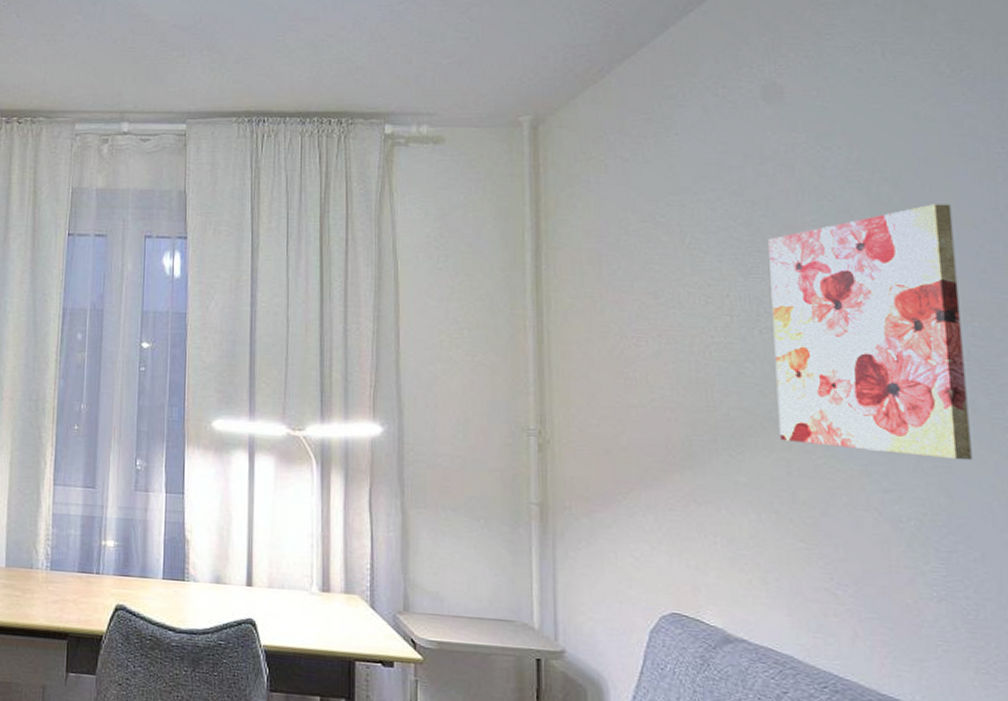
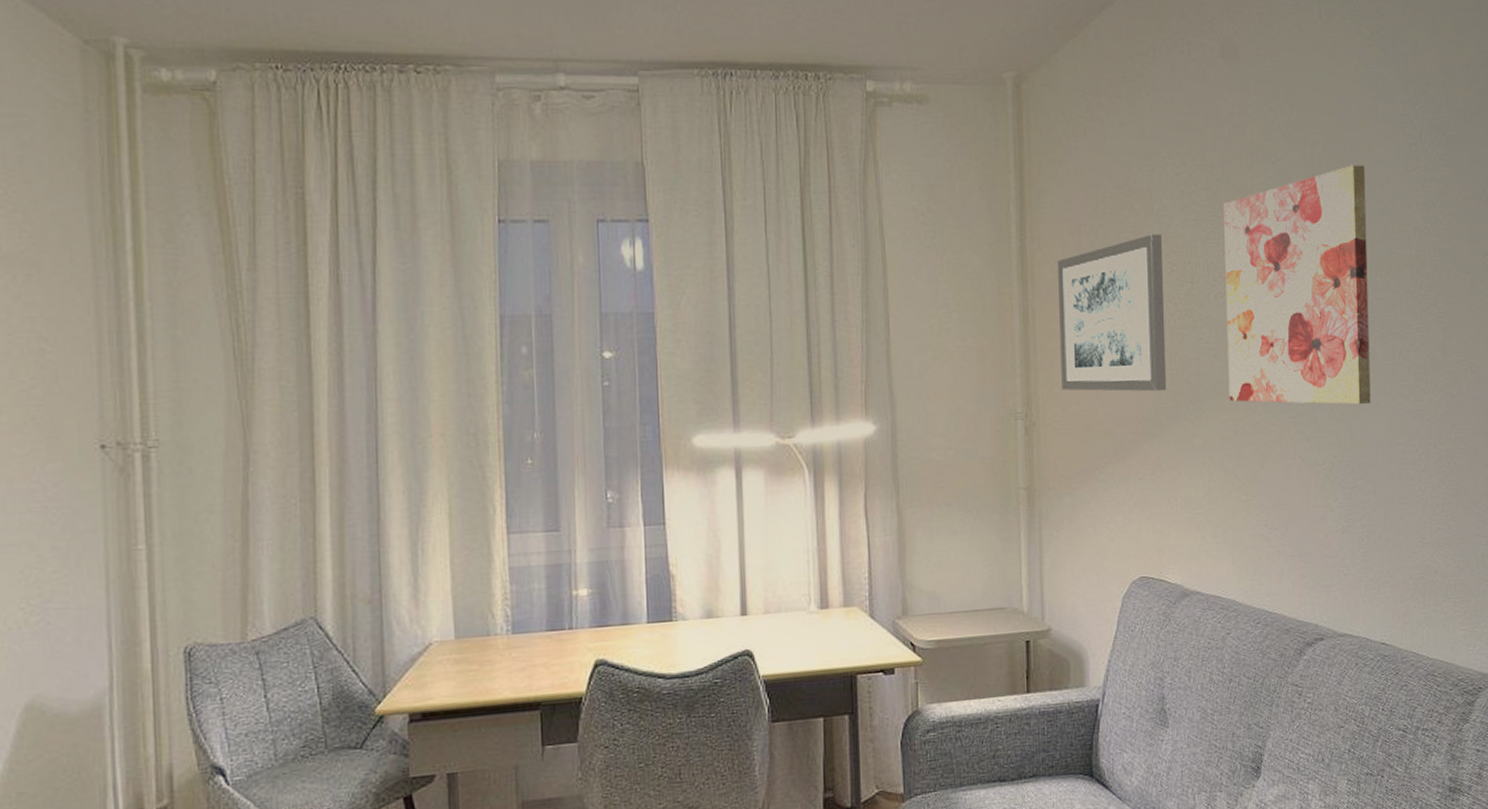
wall art: none [576,266,702,423] -> present [1058,234,1167,392]

